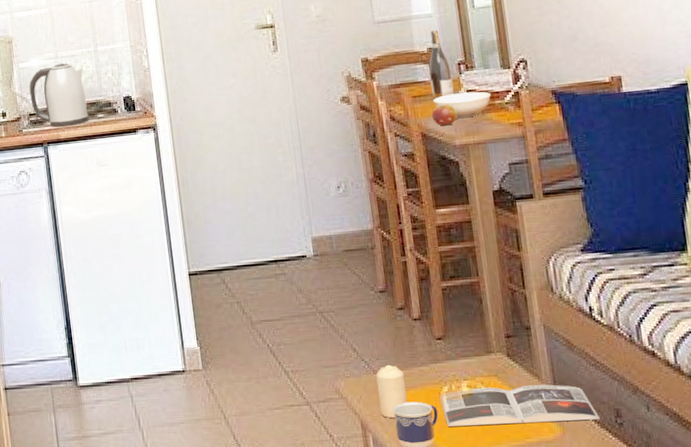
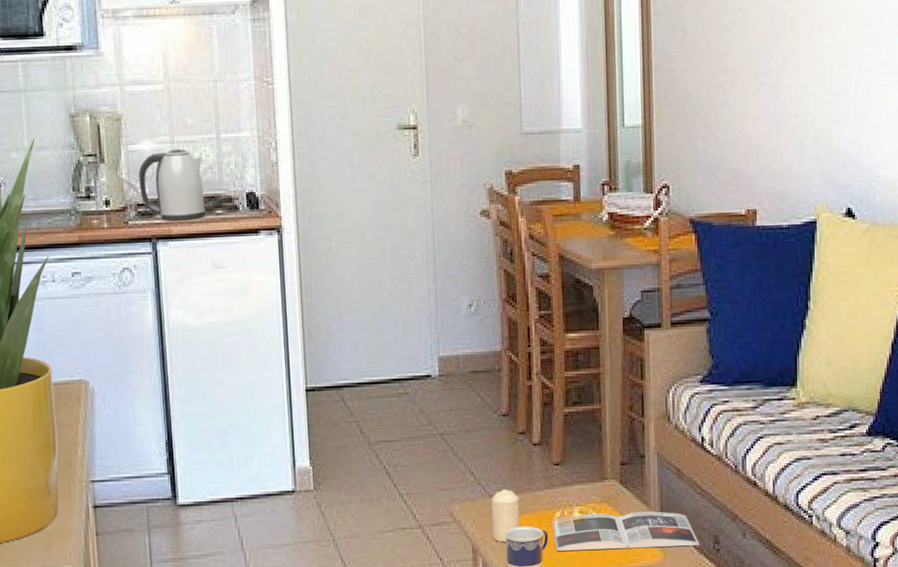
wine bottle: present [428,29,455,101] -> none [572,146,596,221]
bowl: present [432,91,491,119] -> none [573,214,631,242]
fruit: present [432,104,458,126] -> none [571,225,596,248]

